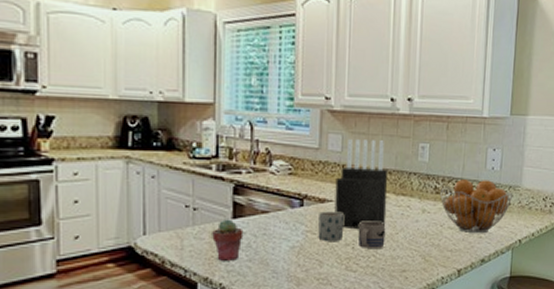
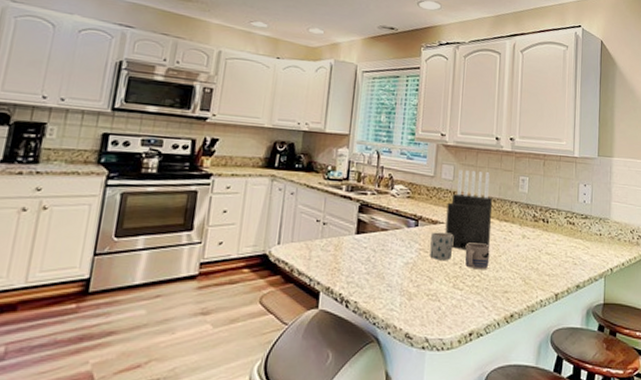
potted succulent: present [212,219,244,261] -> none [336,234,365,273]
fruit basket: present [440,179,512,234] -> none [538,210,602,261]

